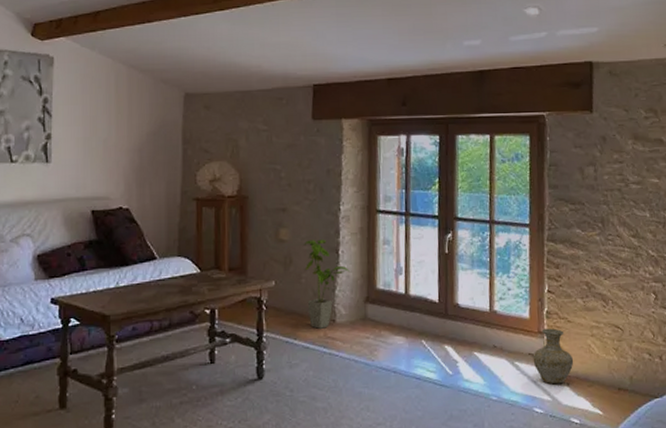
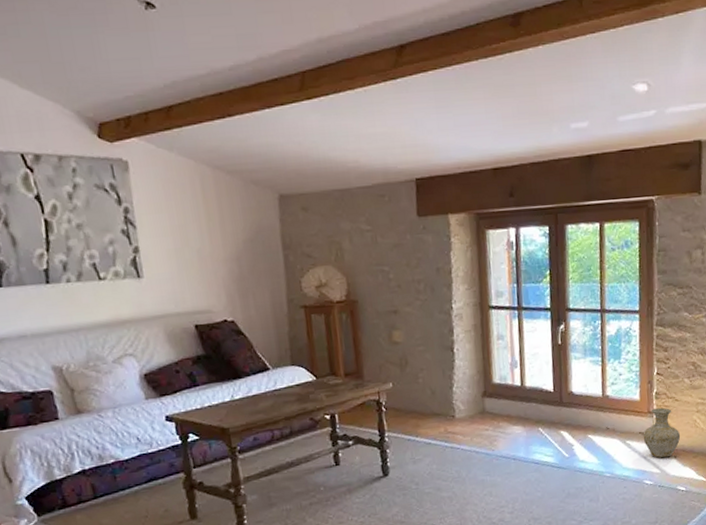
house plant: present [303,239,350,329] -> none [418,338,466,425]

